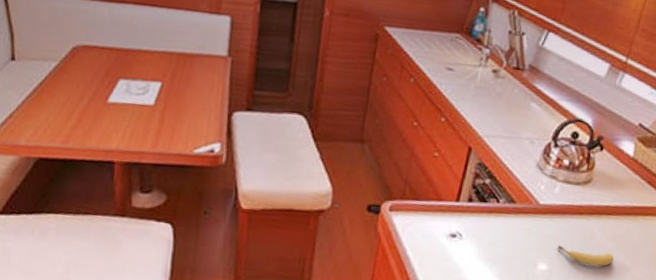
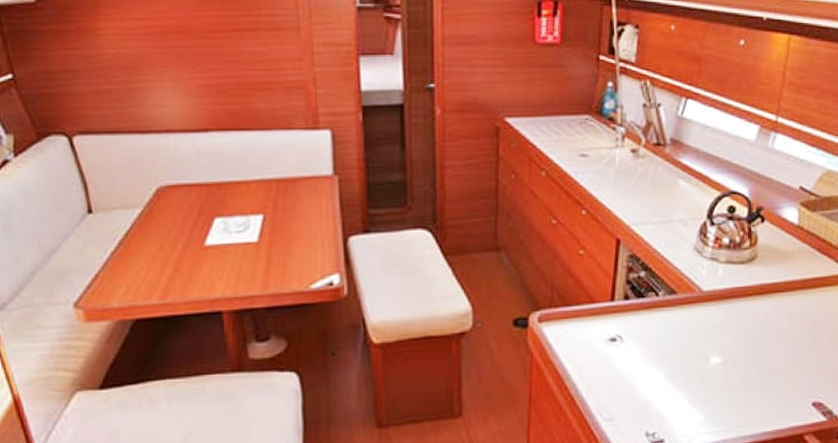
fruit: present [558,245,614,267] -> none [730,333,792,352]

